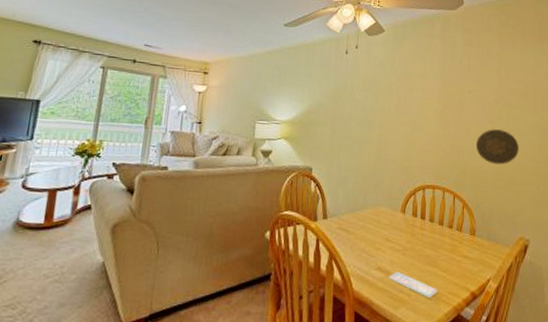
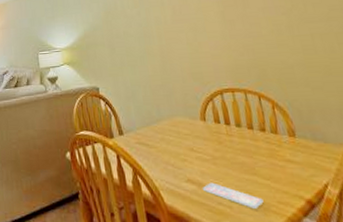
decorative plate: present [475,129,519,165] -> none [271,19,329,57]

